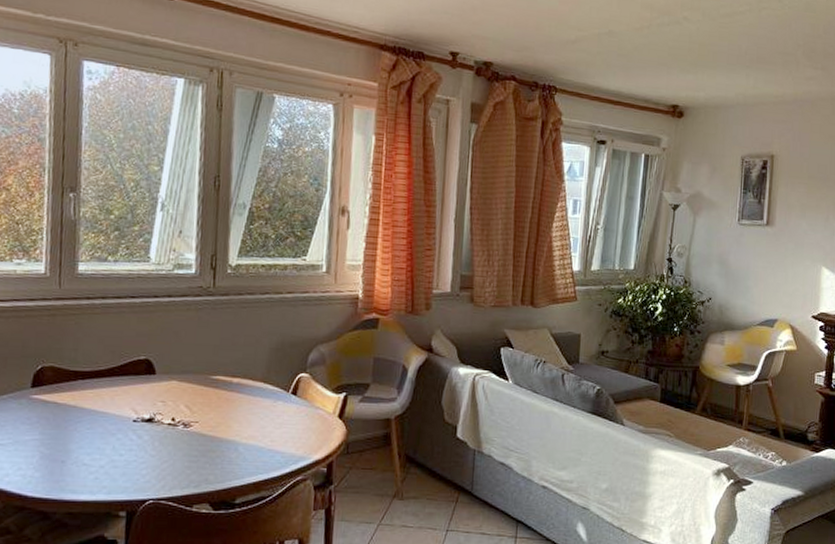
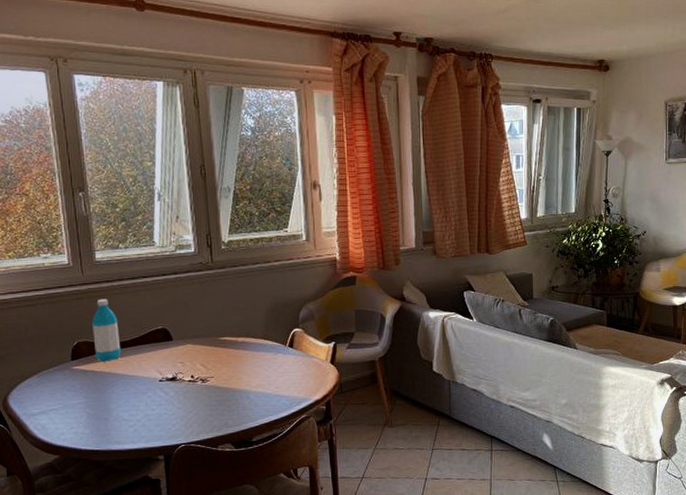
water bottle: none [61,318,94,393] -> present [91,299,121,362]

